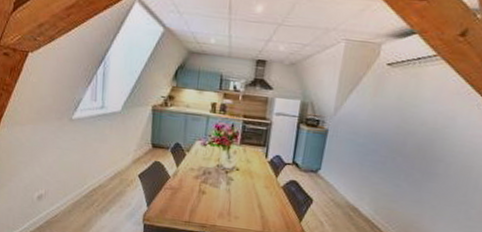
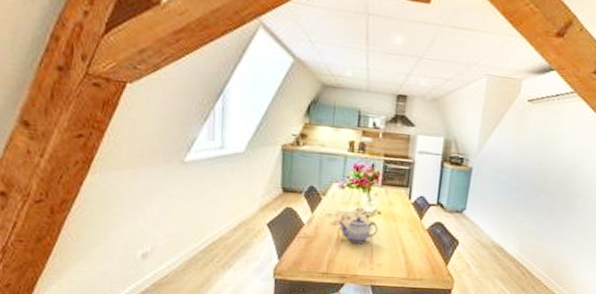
teapot: none [200,172,236,197] -> present [338,217,378,244]

